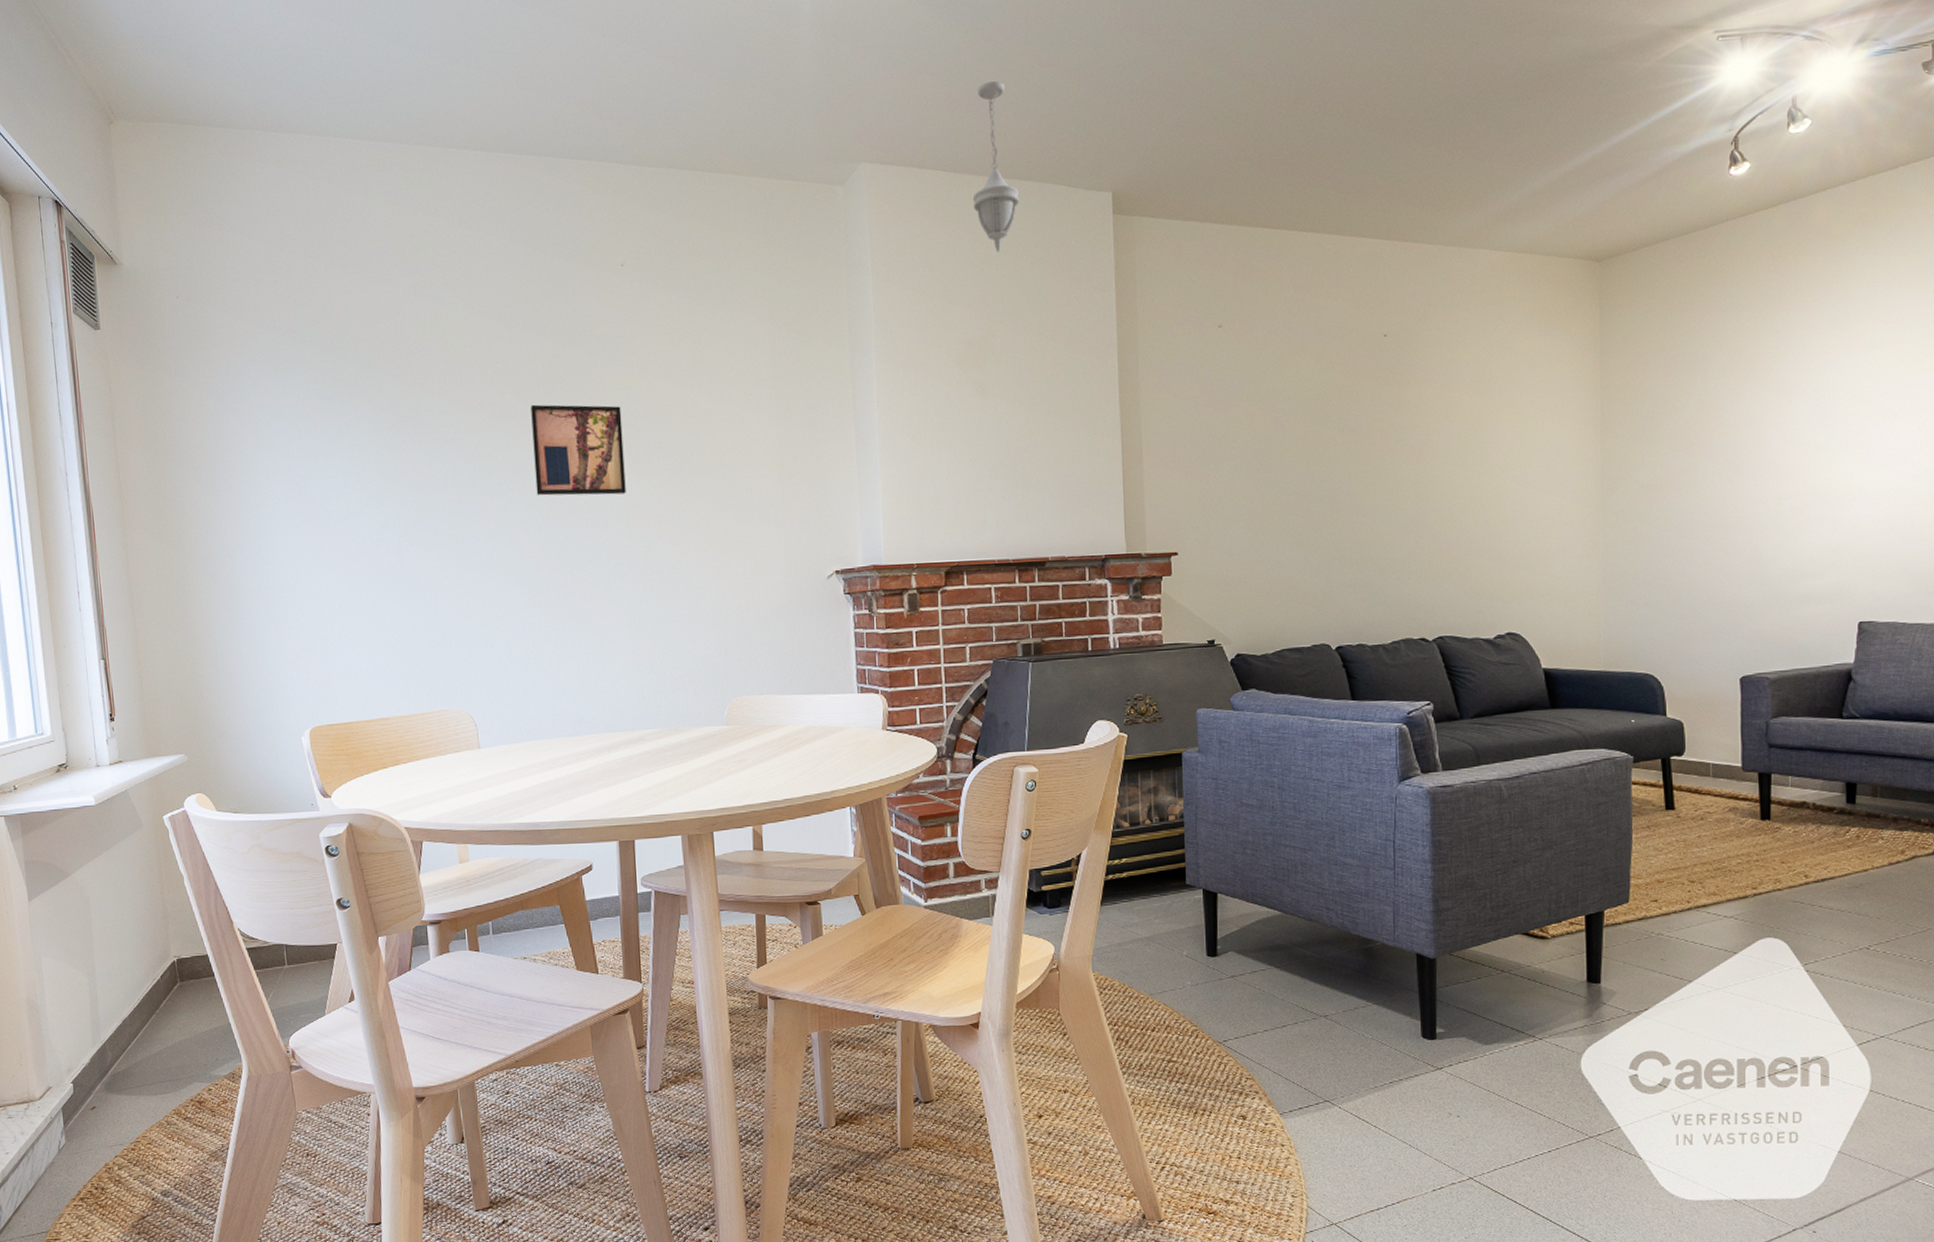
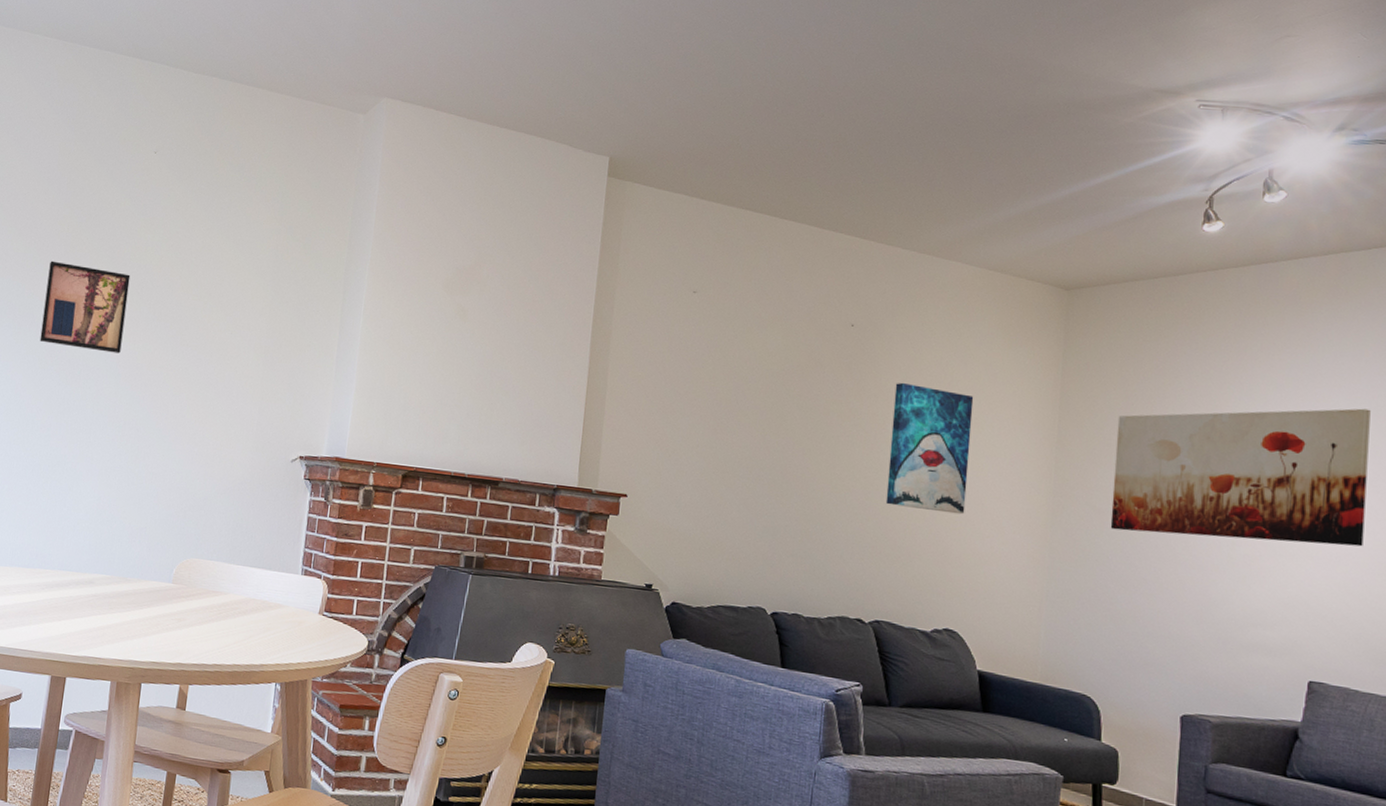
pendant light: present [972,81,1019,253] -> none [479,46,524,194]
wall art: none [1435,387,1516,518] -> present [885,382,974,515]
wall art: none [1659,337,1905,504] -> present [1110,408,1371,547]

